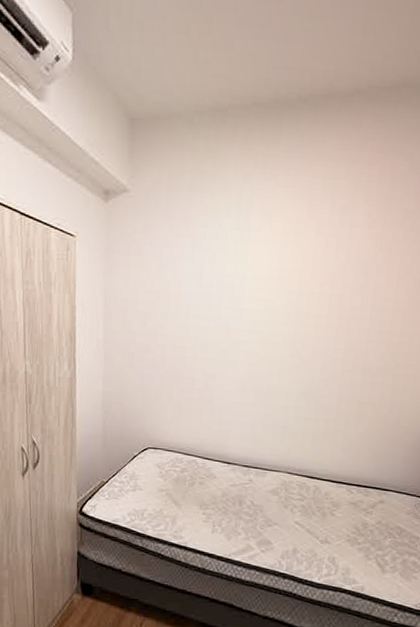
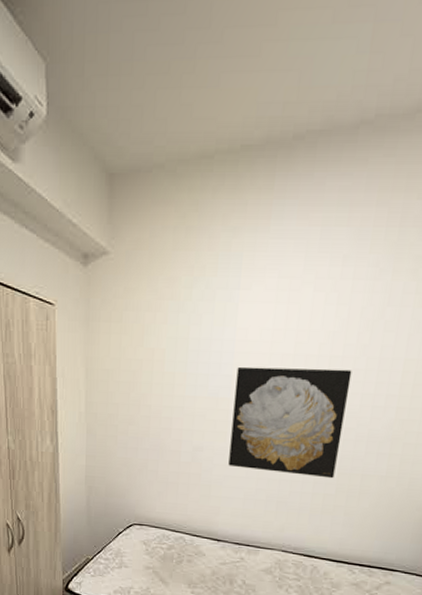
wall art: none [238,301,350,406] -> present [228,366,352,479]

